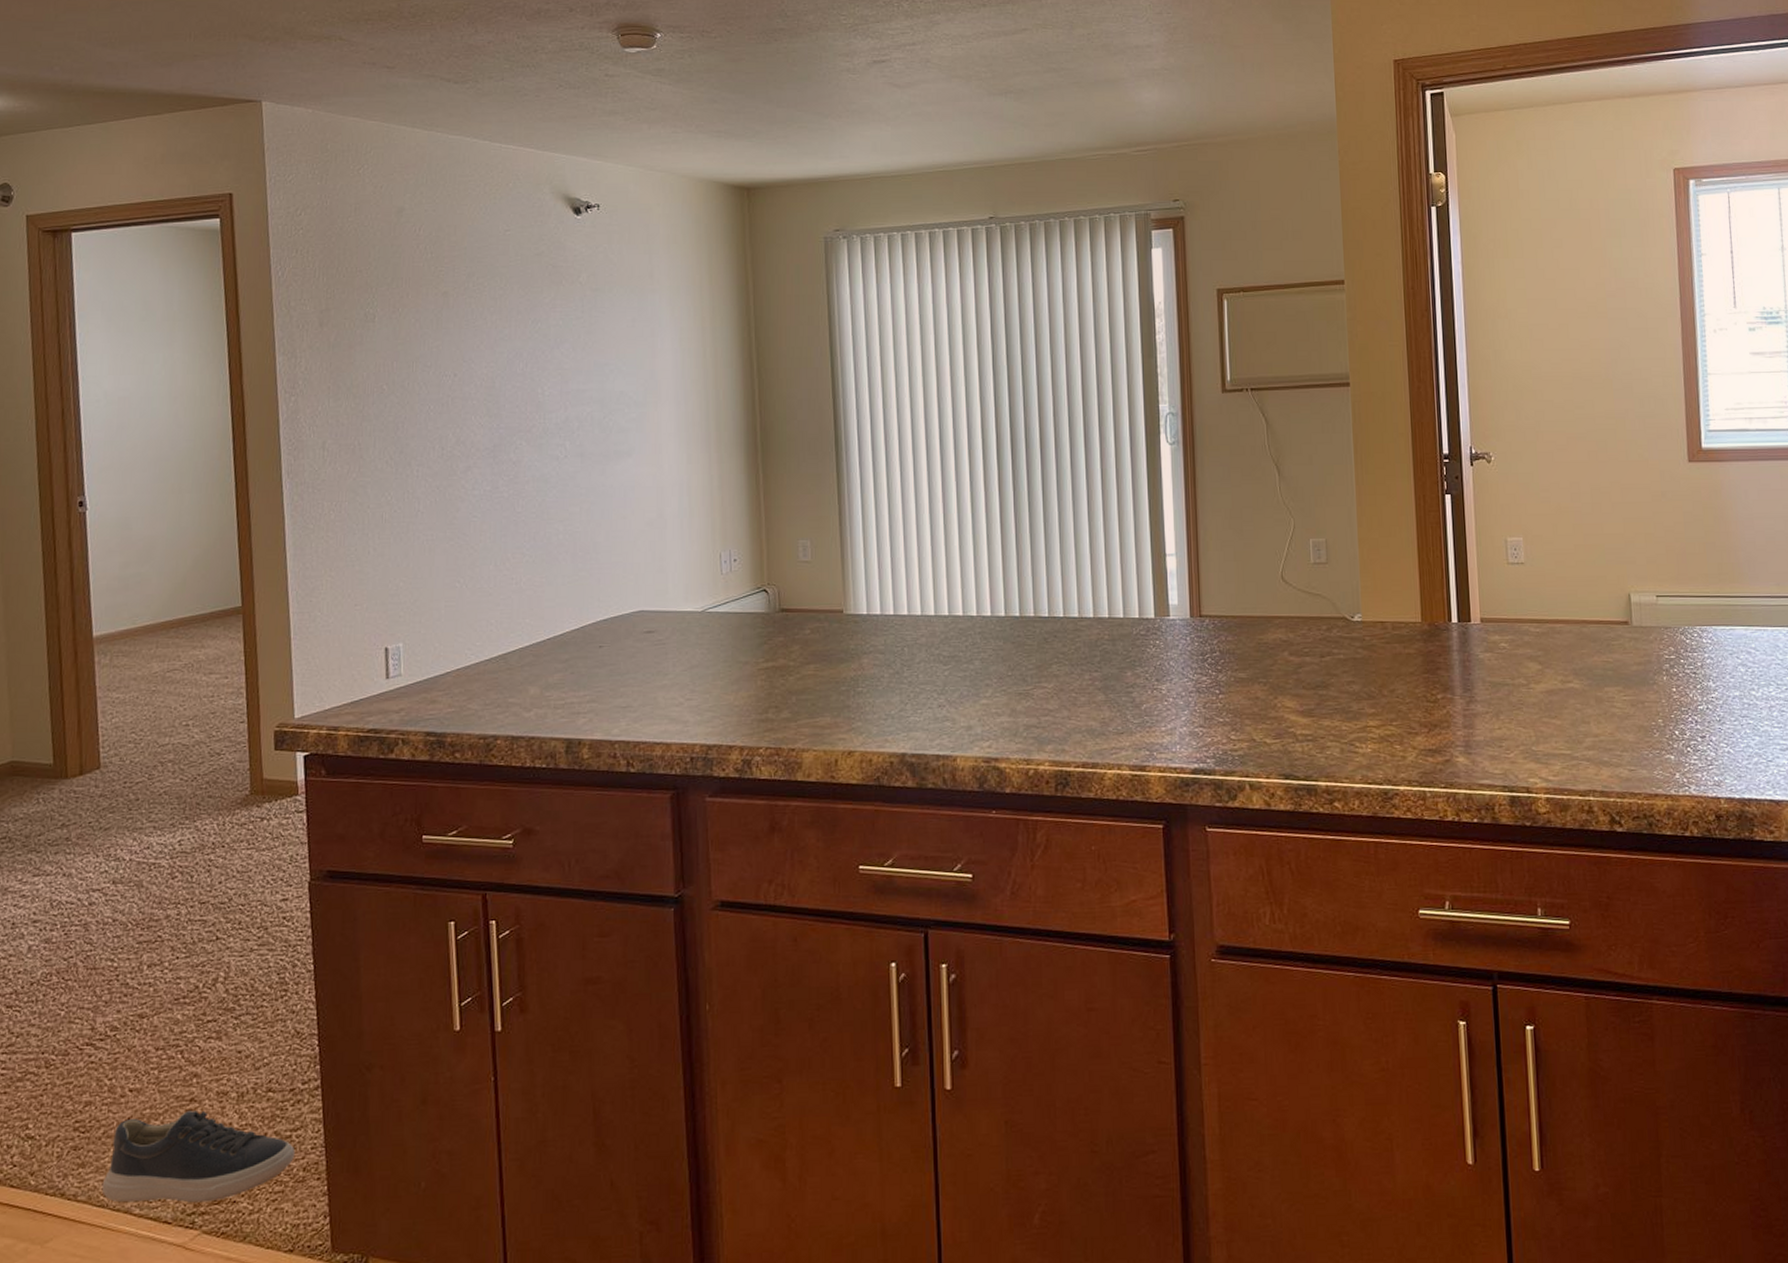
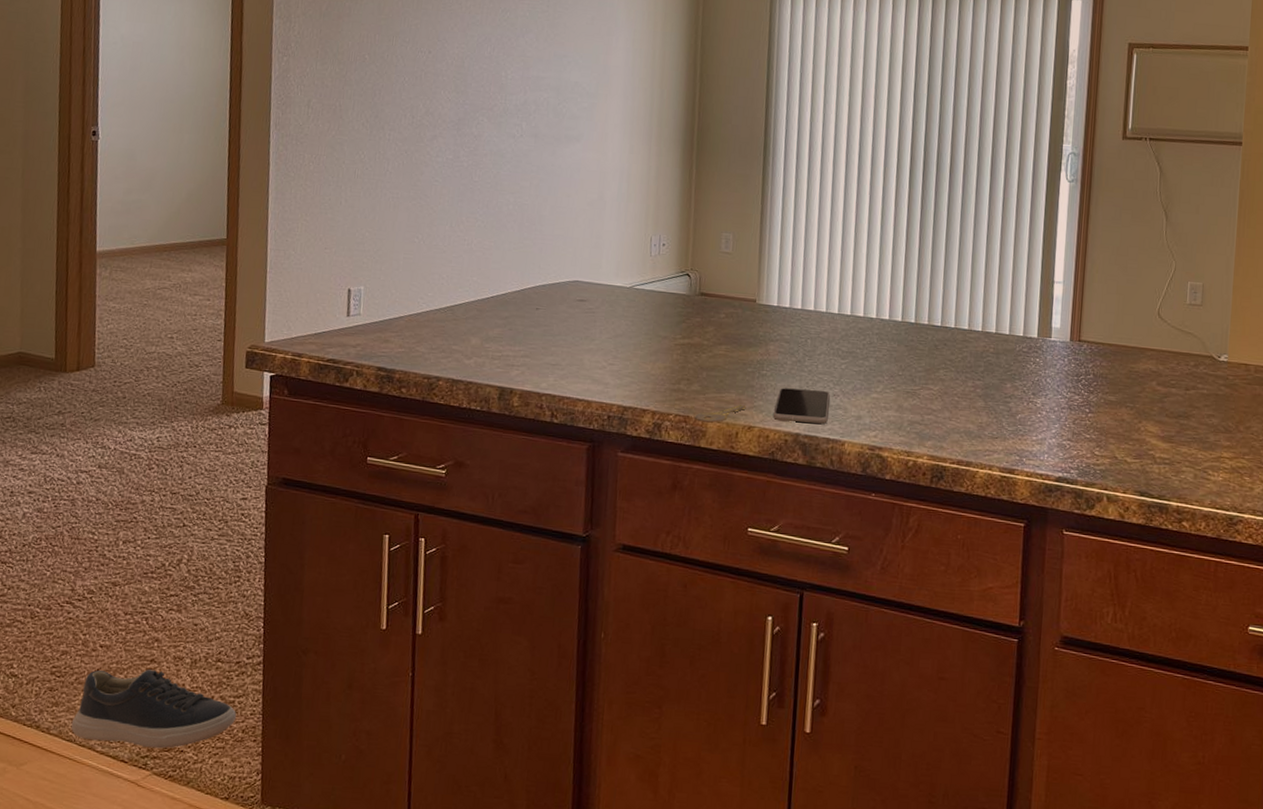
key: none [787,728,844,753] -> present [694,404,746,423]
mobile phone: none [874,703,935,742] -> present [773,388,830,424]

